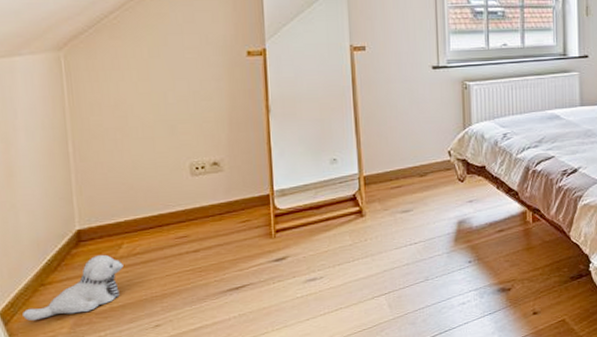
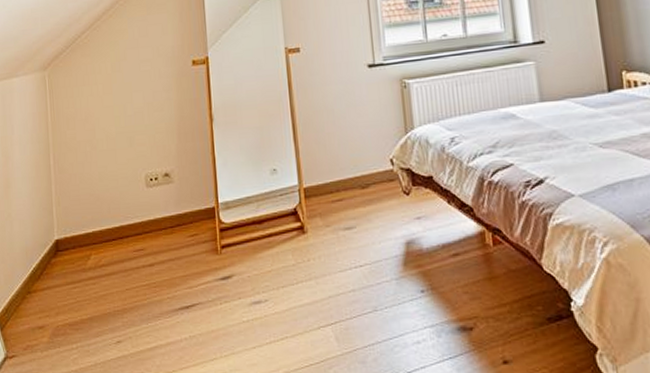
plush toy: present [22,254,123,321] -> none [14,265,91,327]

